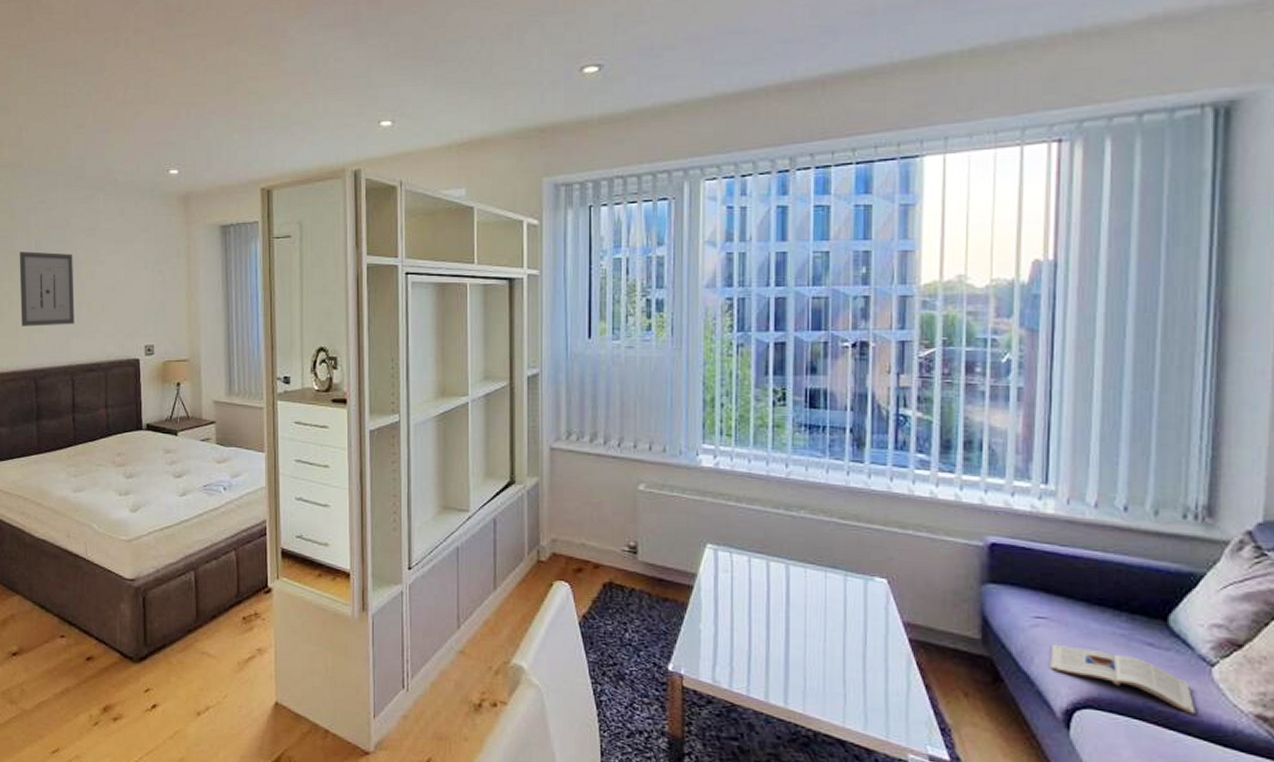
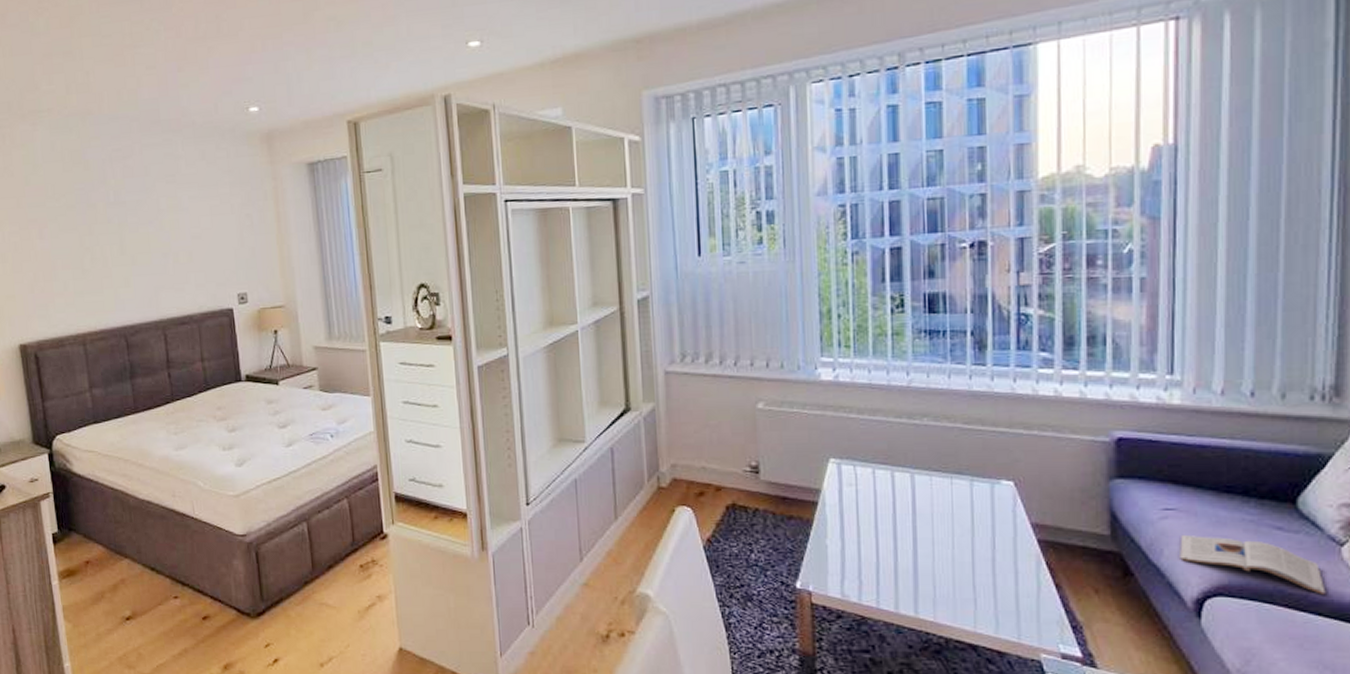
wall art: present [19,251,74,326] -> none [97,203,162,282]

